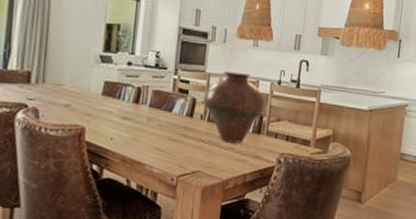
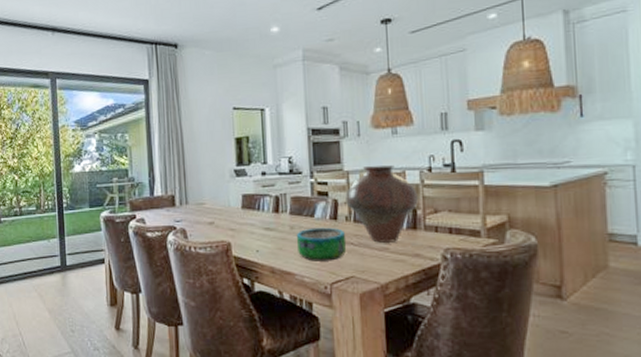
decorative bowl: none [151,122,198,155] -> present [296,227,347,261]

